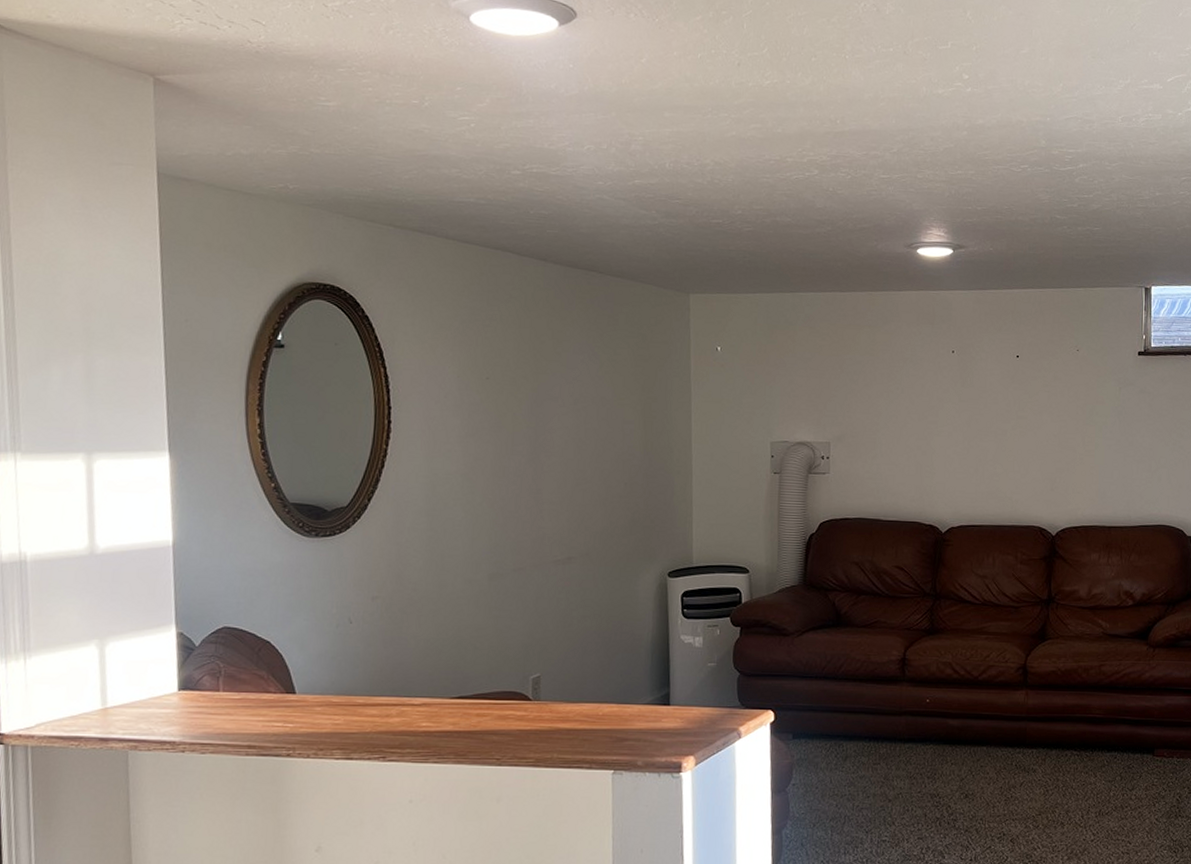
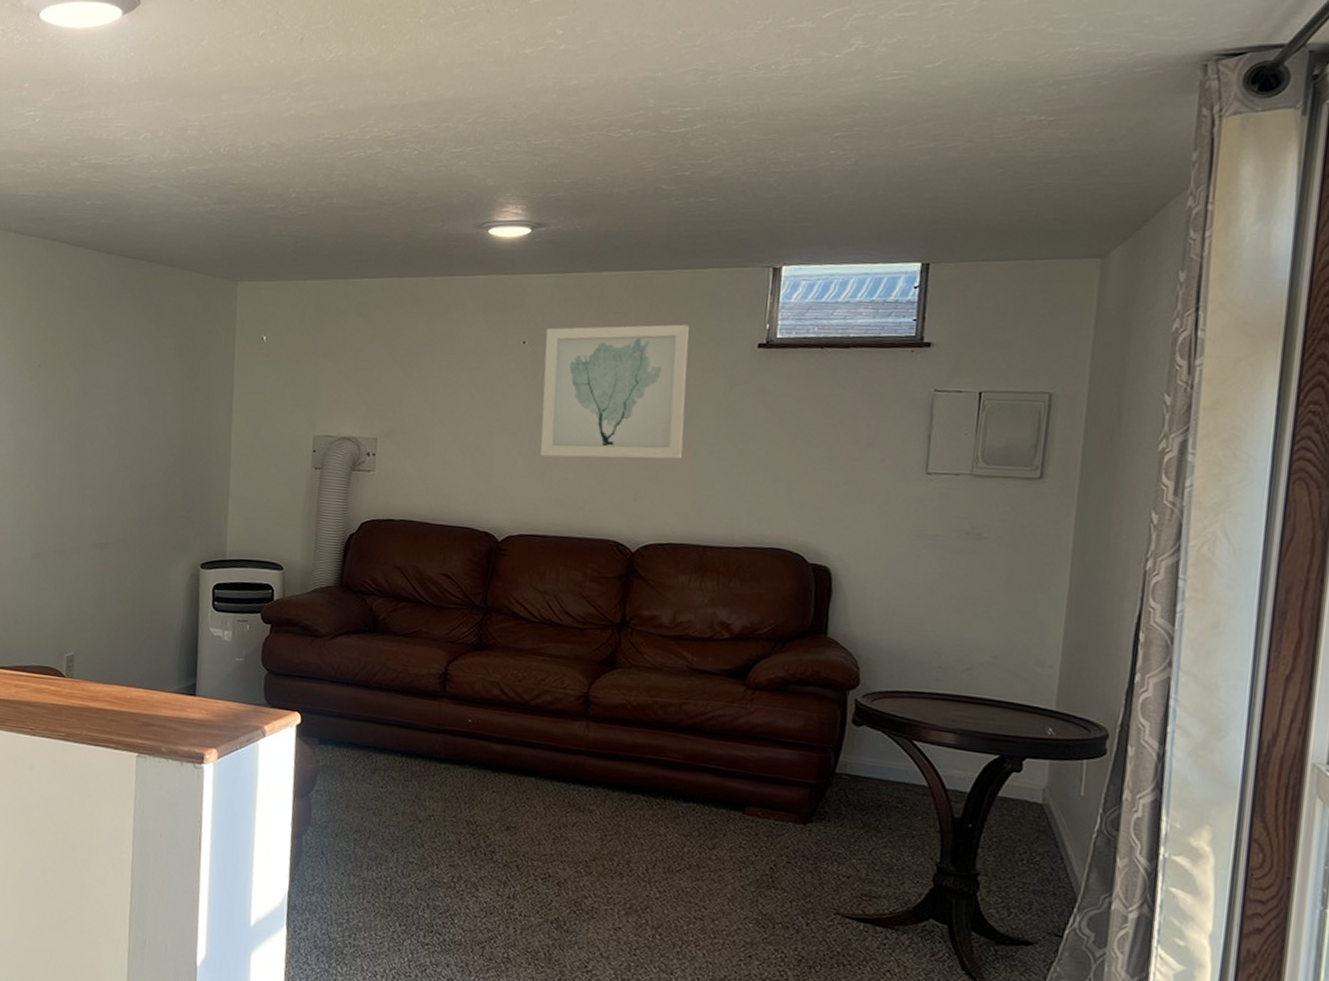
wall art: none [971,335,1087,454] -> present [540,324,689,459]

